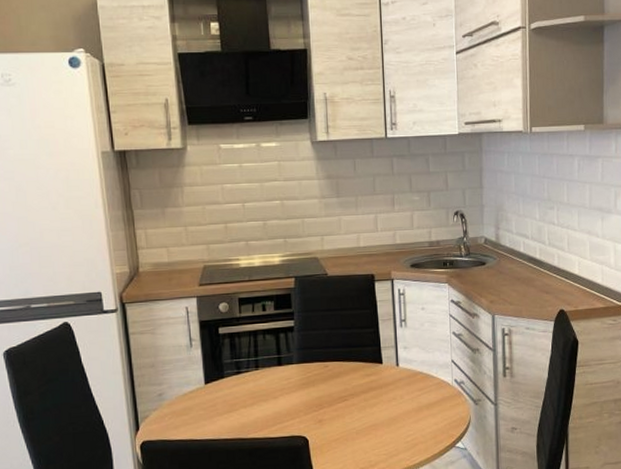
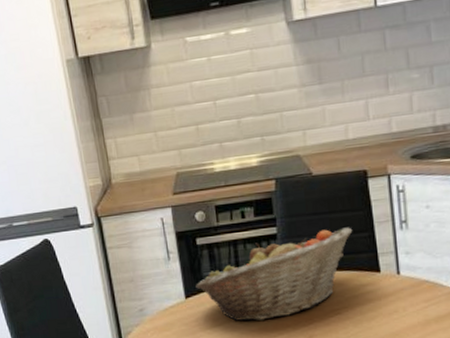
fruit basket: none [216,323,361,407] -> present [196,227,353,322]

